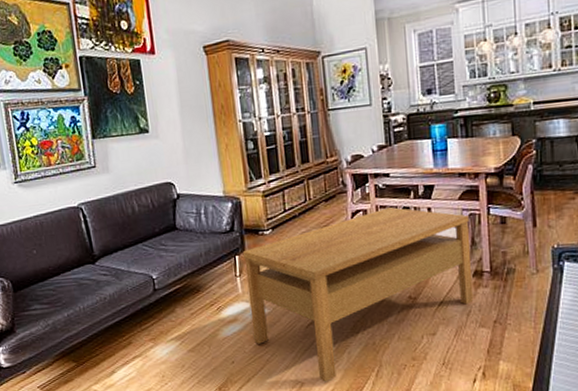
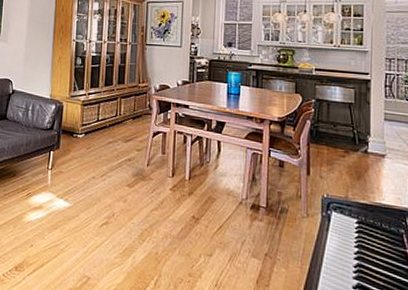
coffee table: present [243,207,474,382] -> none [53,134,252,281]

